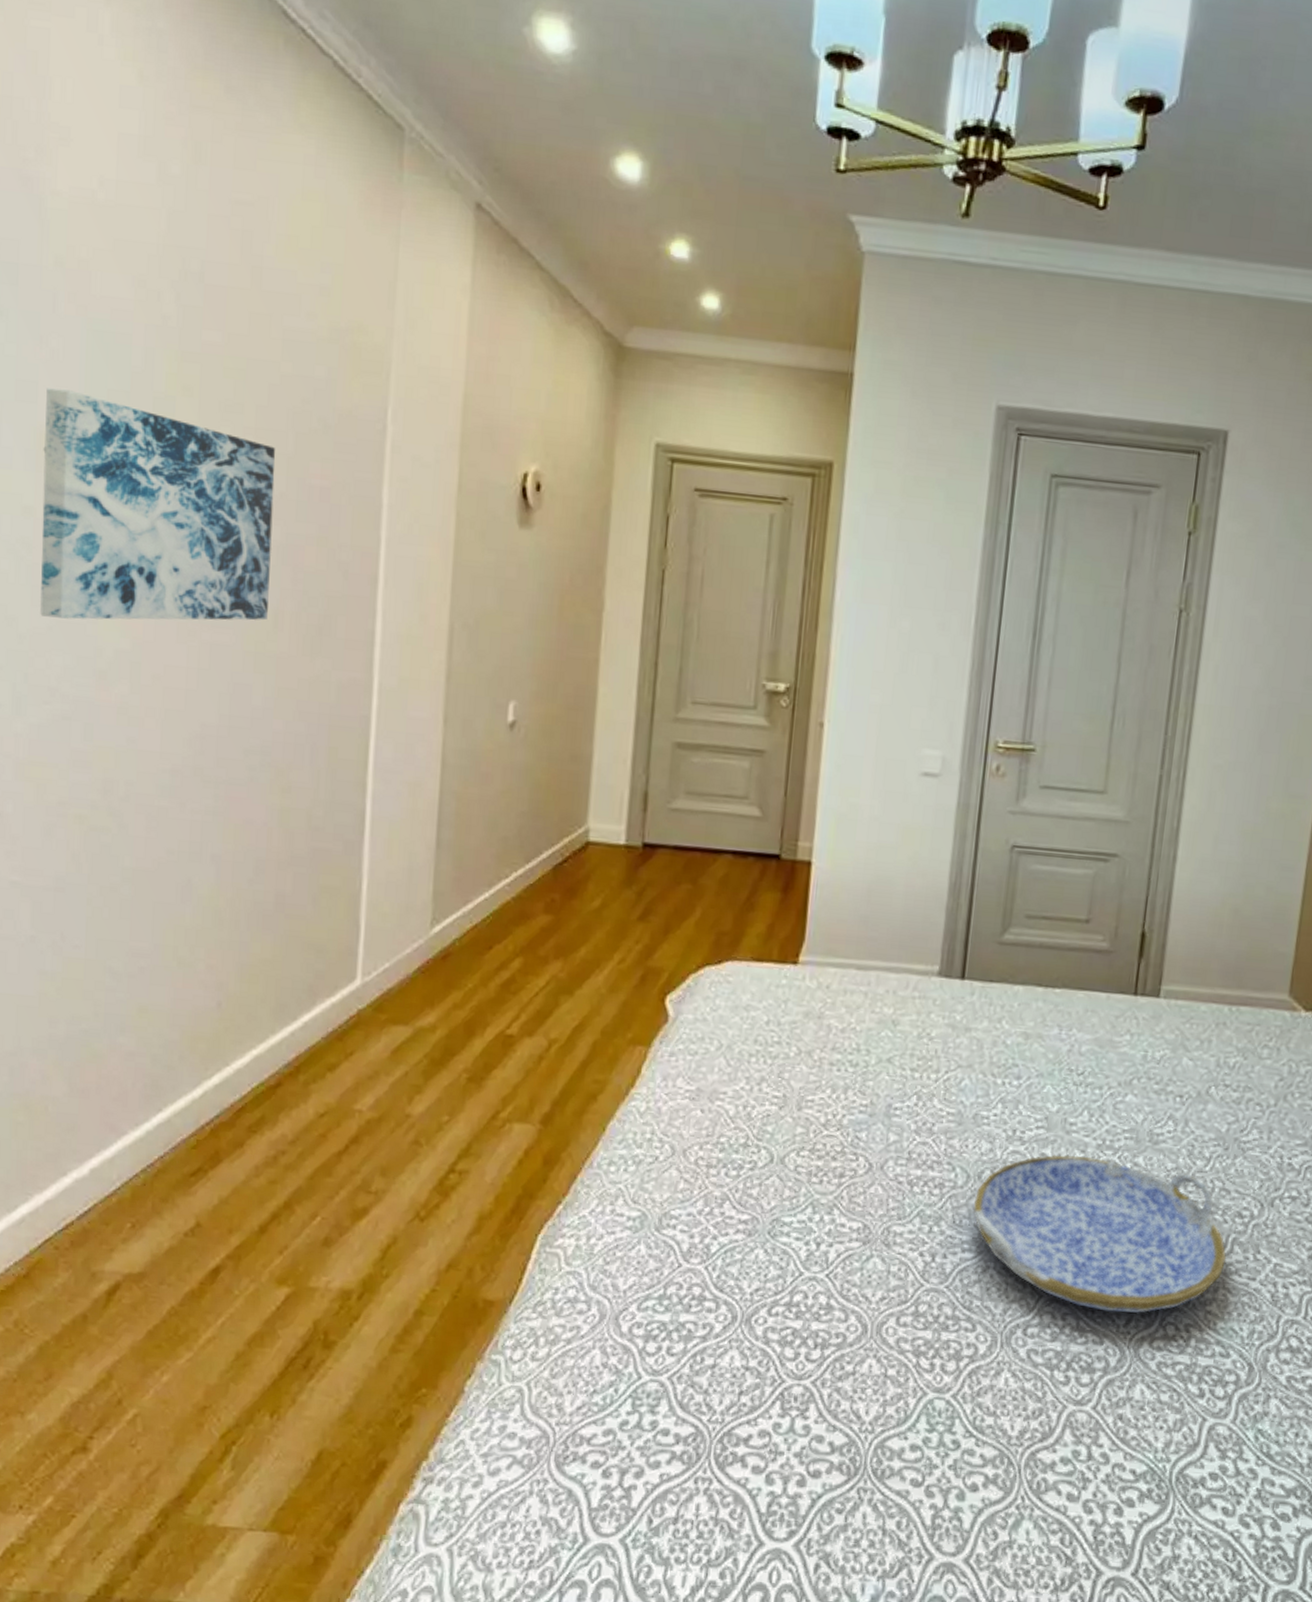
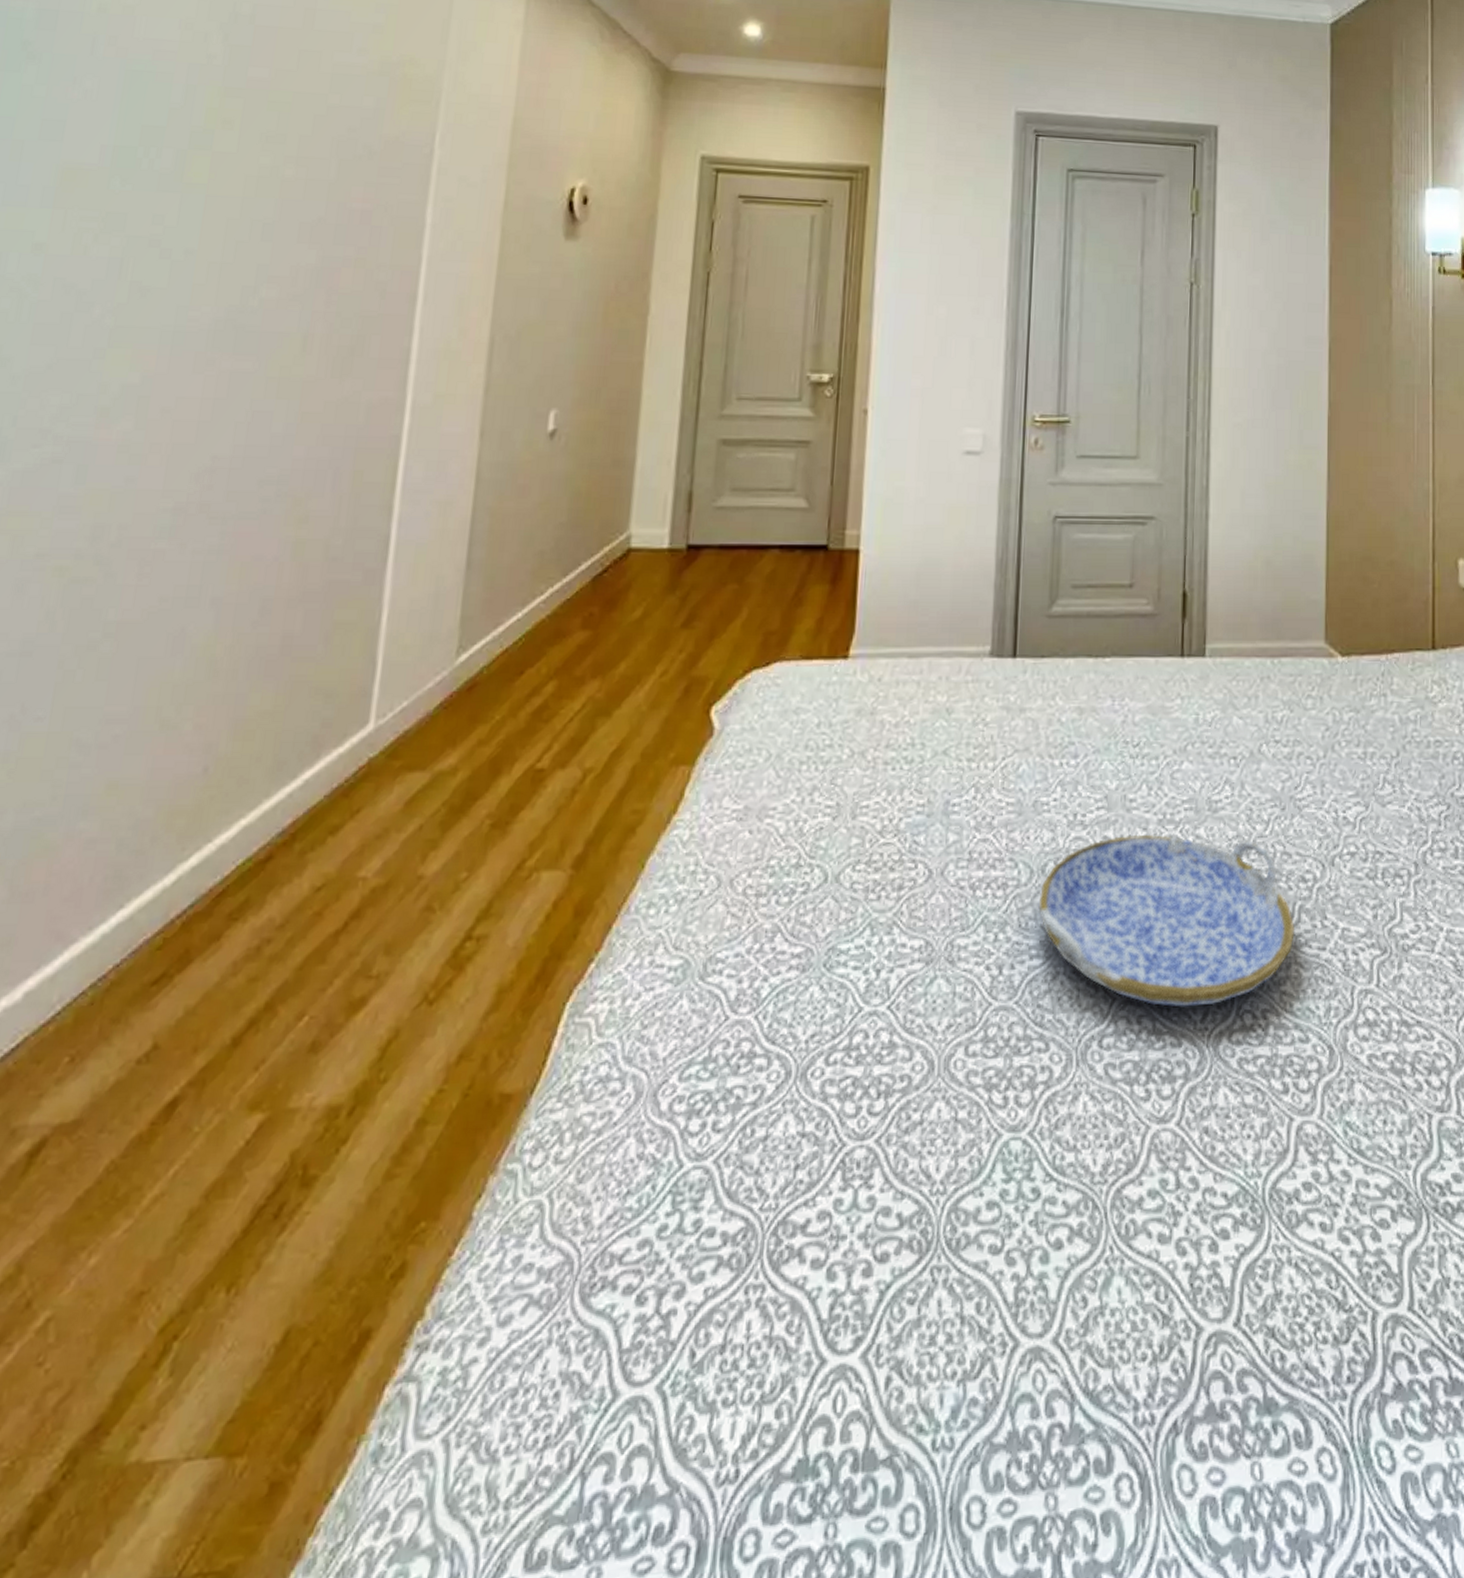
wall art: present [40,388,276,621] -> none [40,126,316,356]

